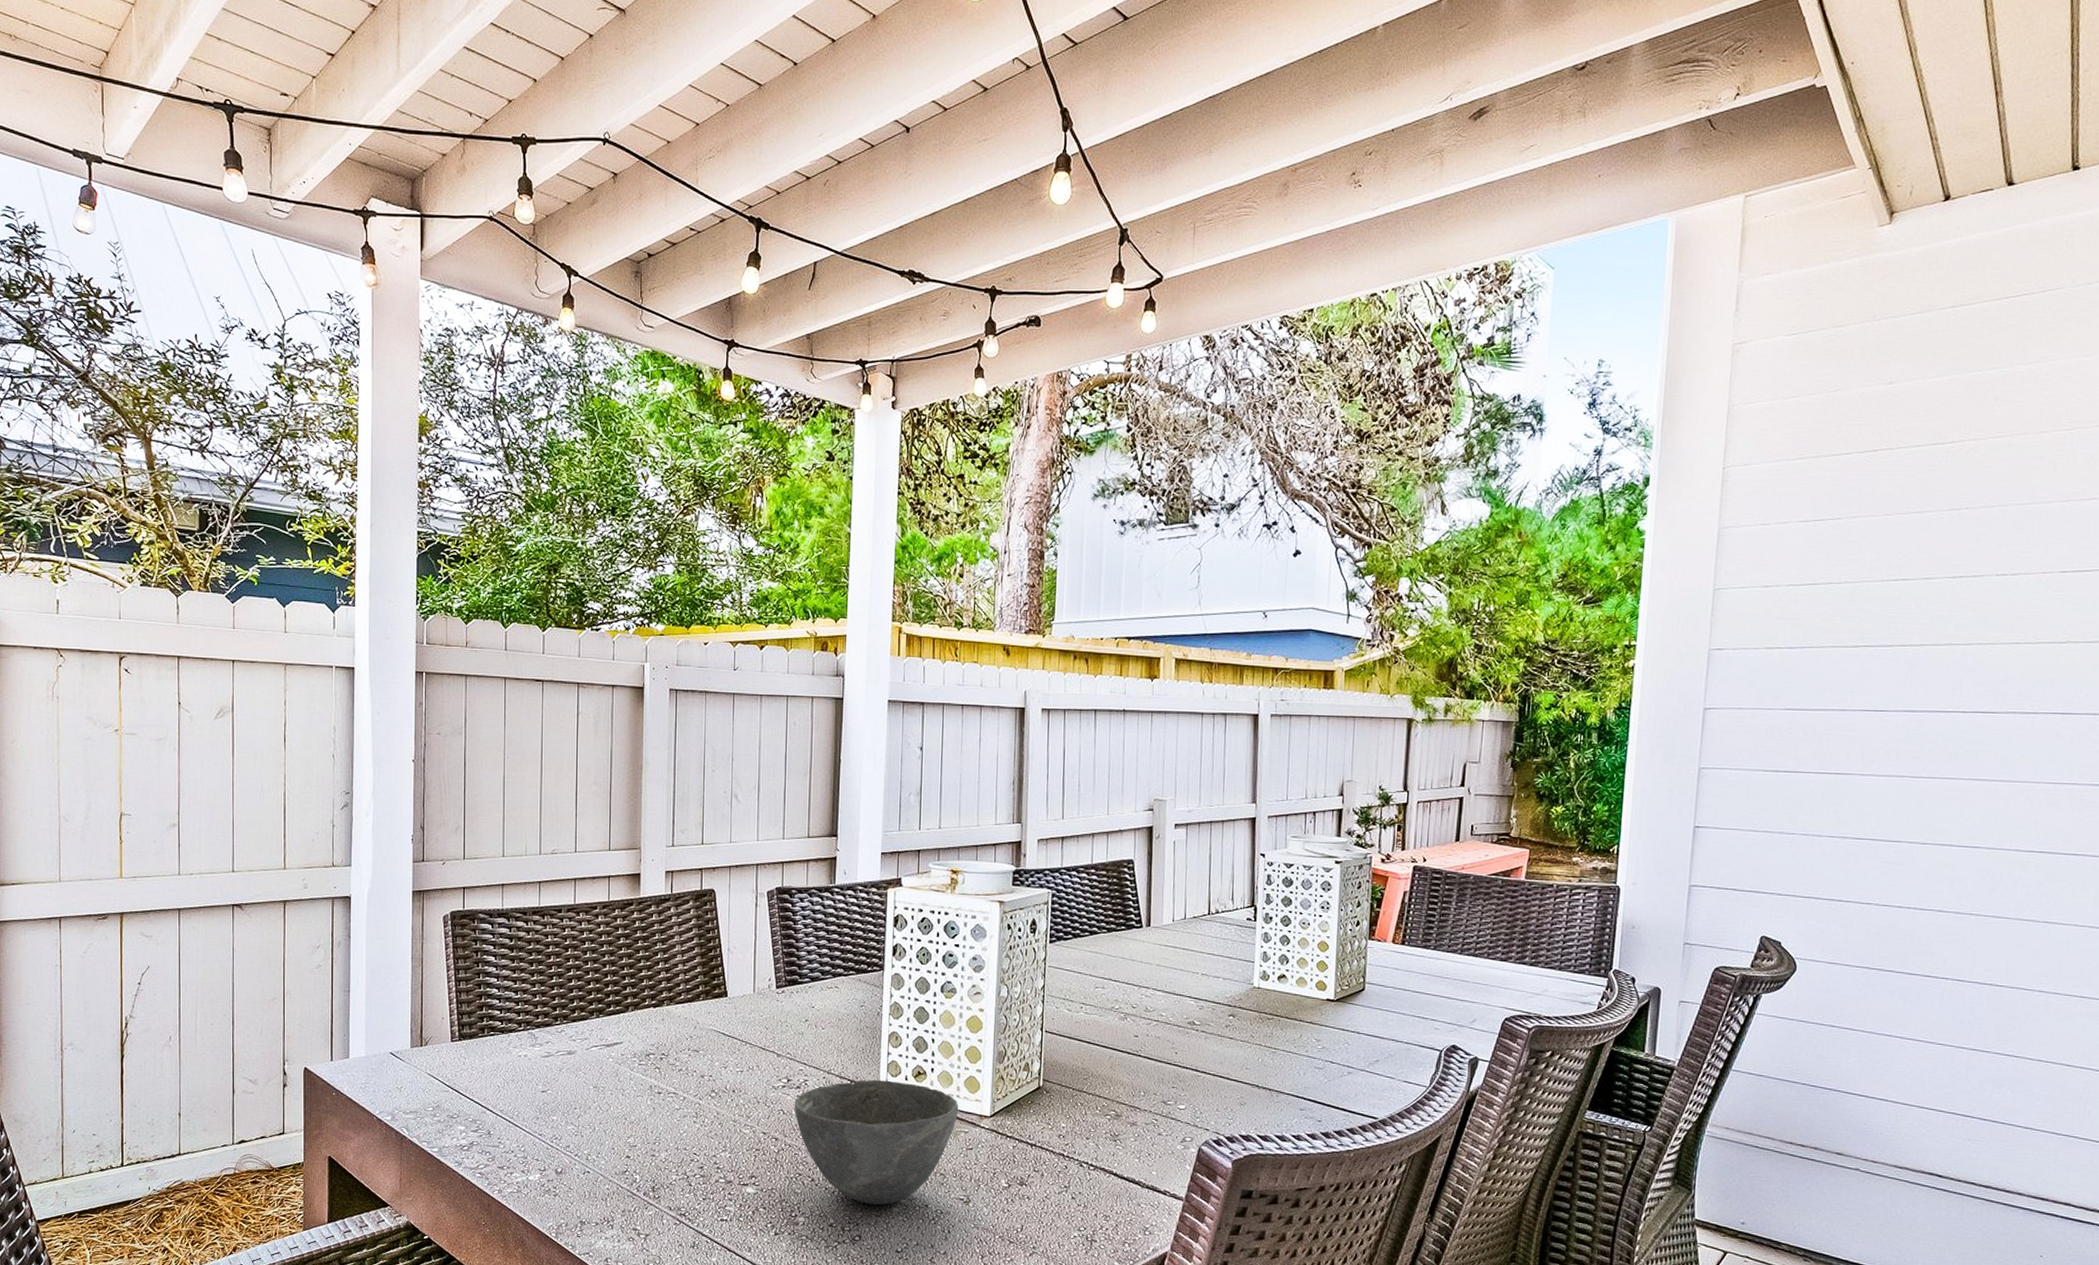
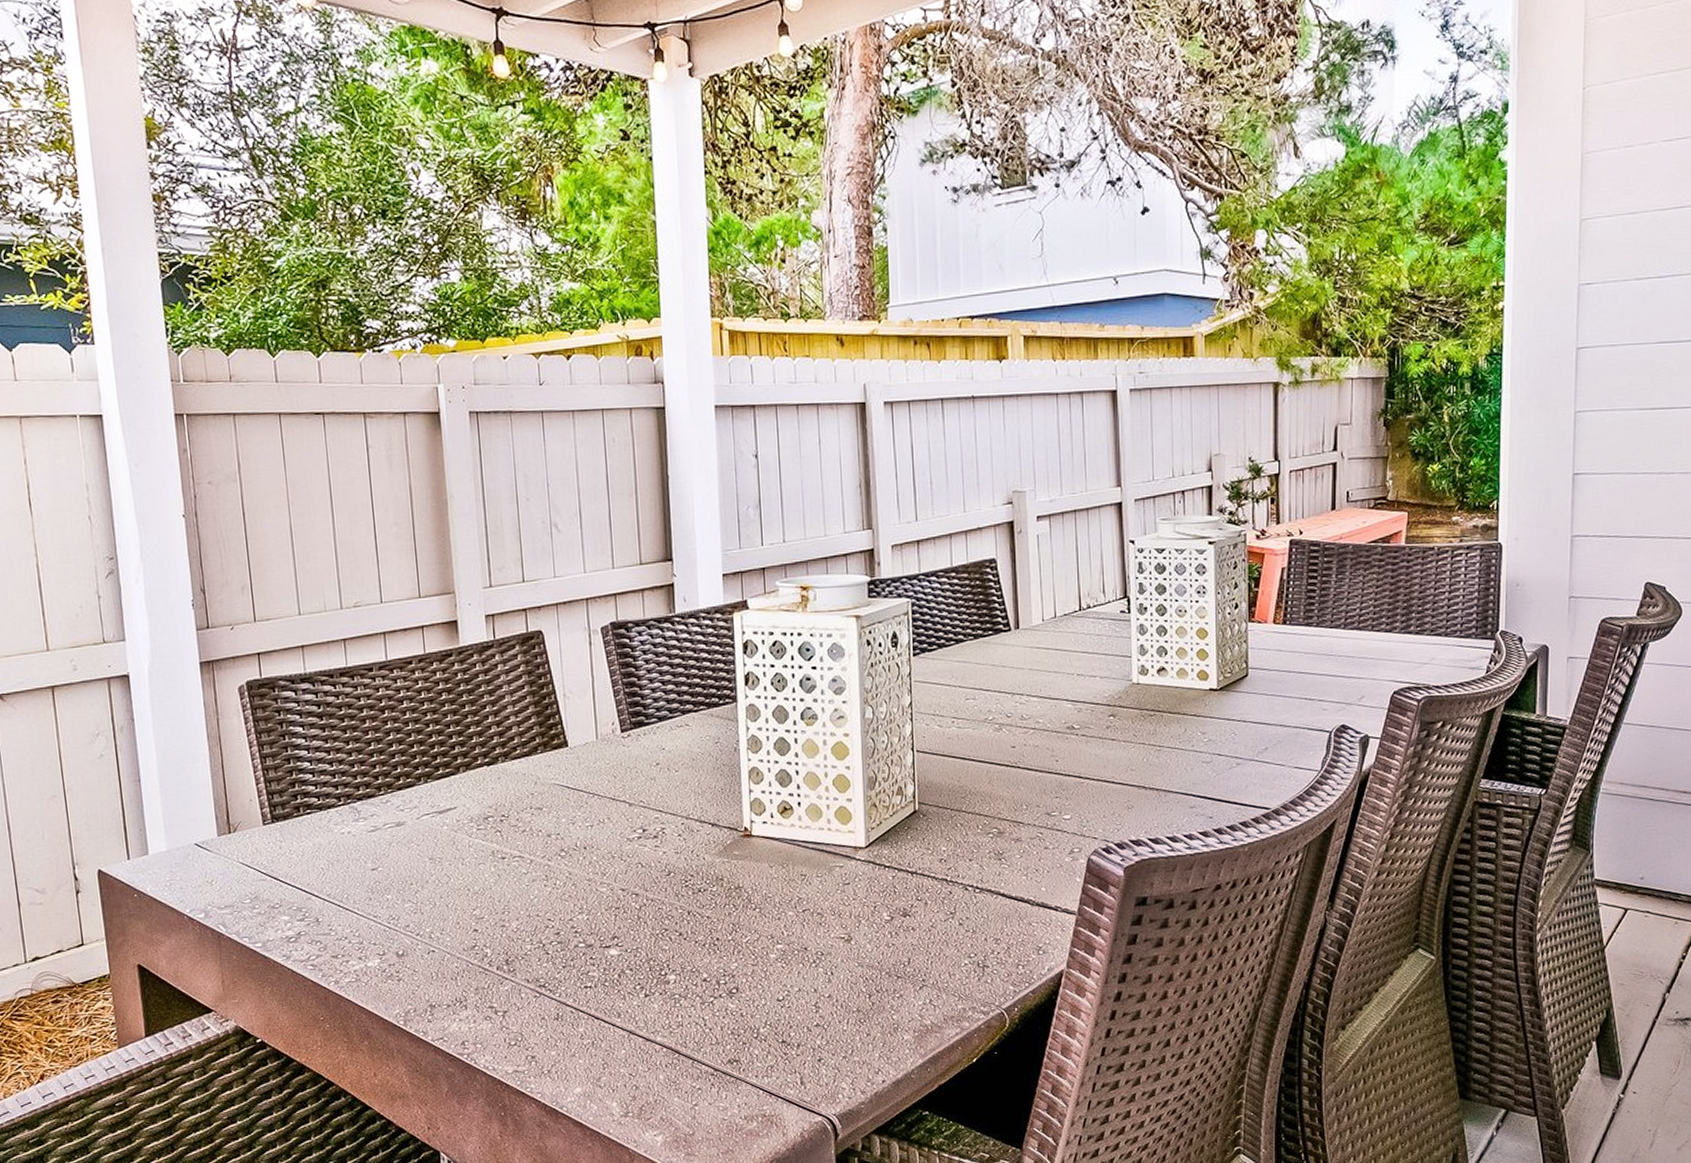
bowl: present [794,1079,958,1205] -> none [652,819,831,954]

